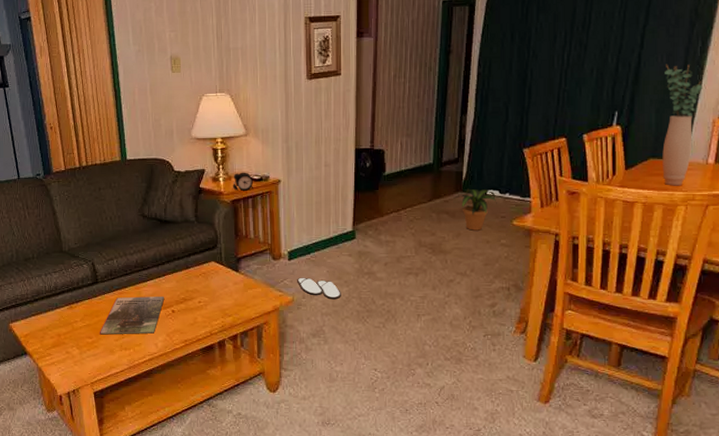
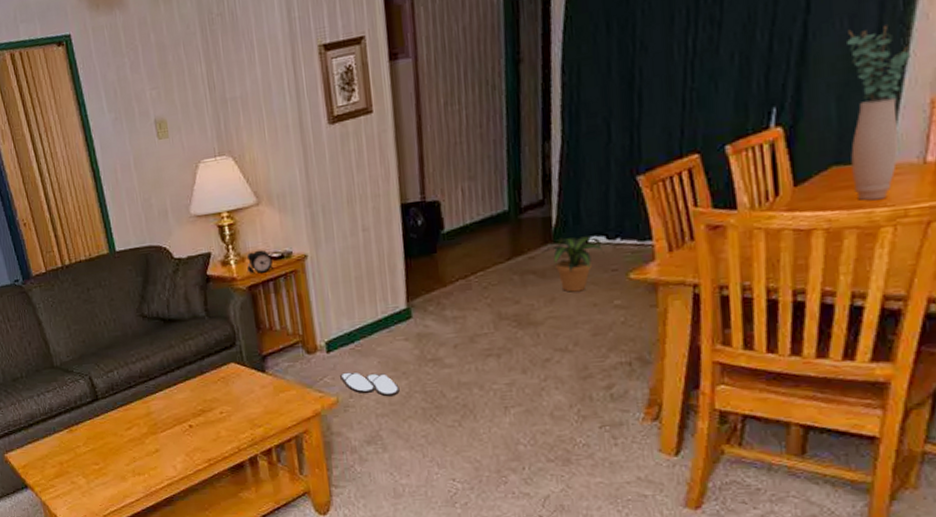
magazine: present [99,296,165,335] -> none [106,410,179,460]

